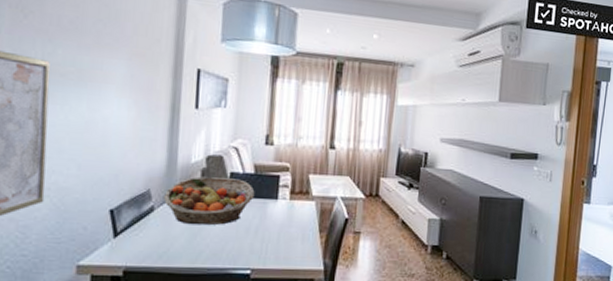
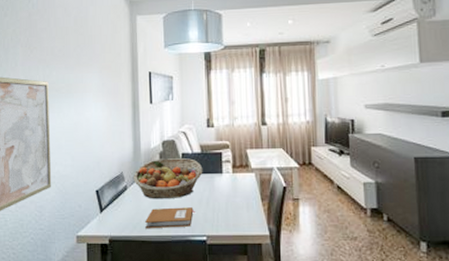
notebook: none [174,235,240,260] -> present [145,207,195,229]

